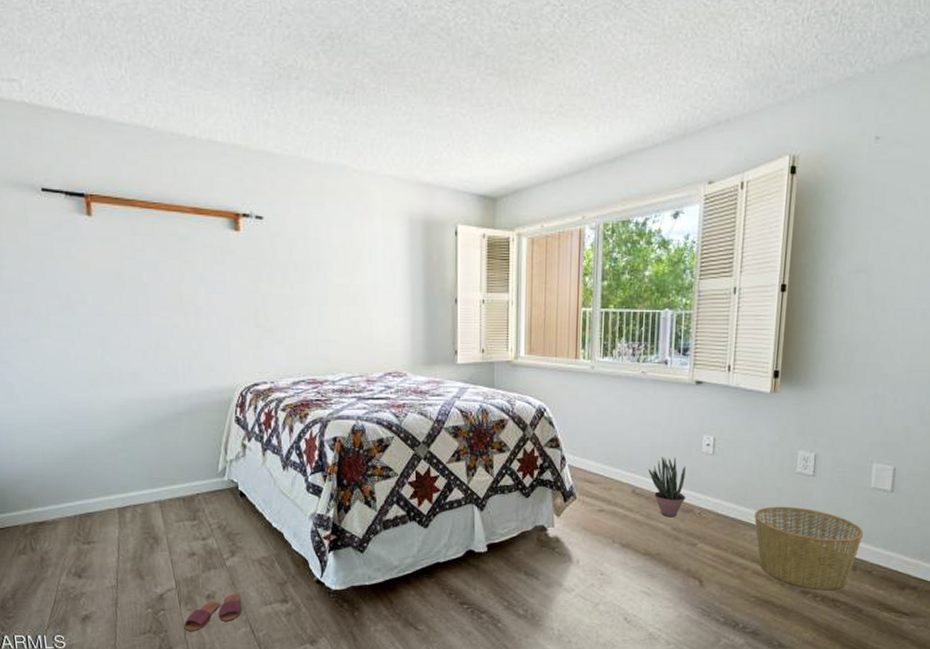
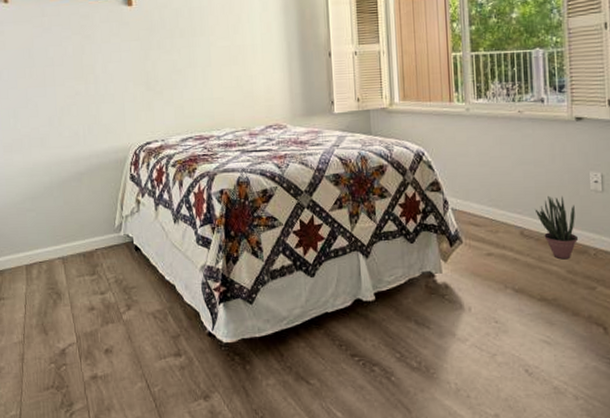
slippers: present [184,594,242,631] -> none [84,348,138,386]

